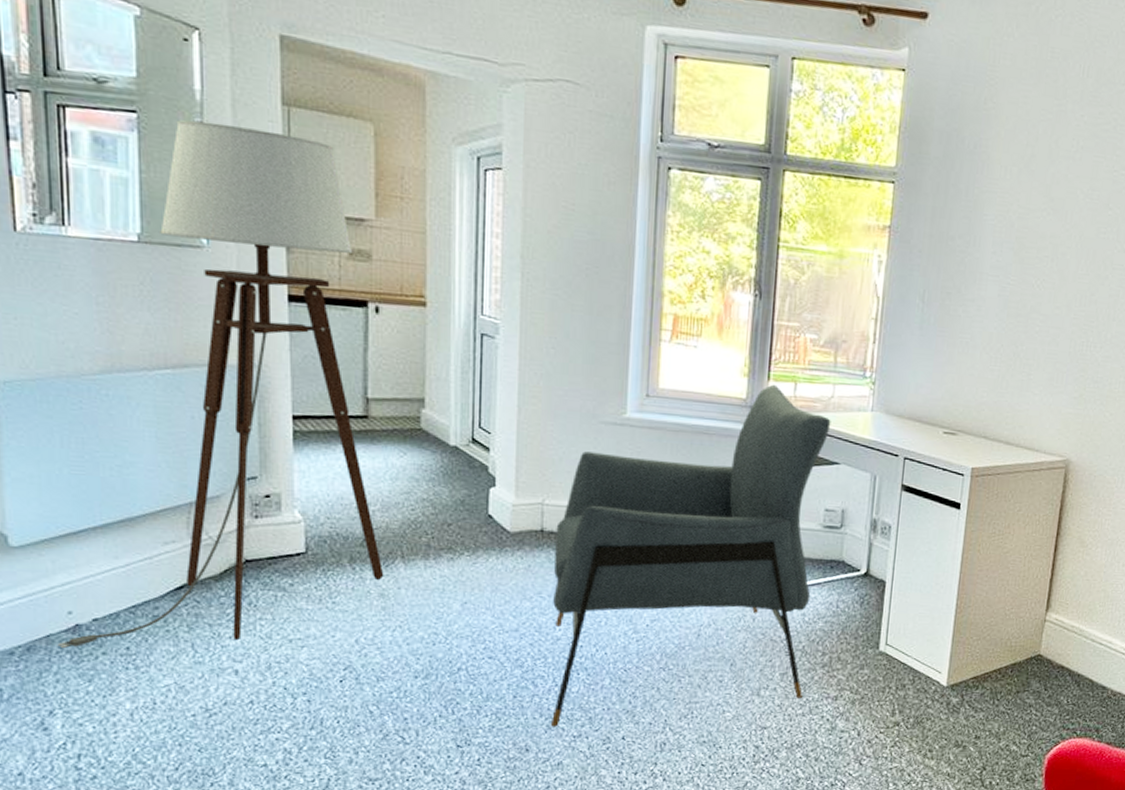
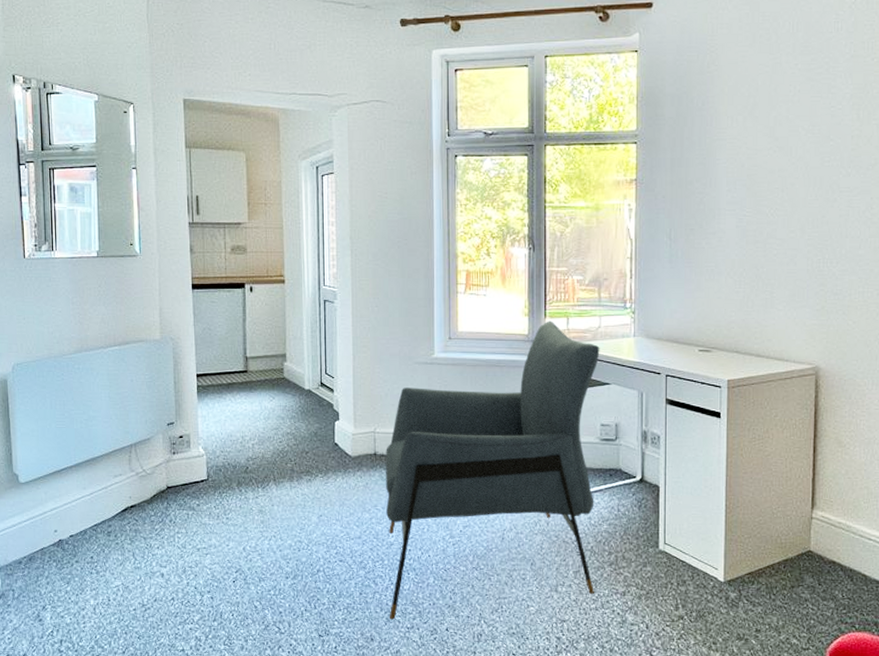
floor lamp: present [57,120,384,648] -> none [48,166,262,558]

